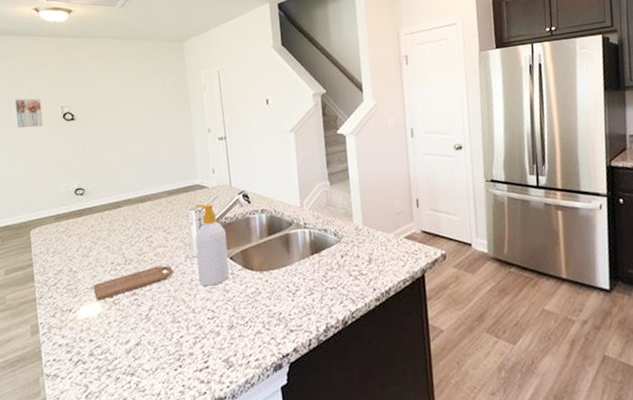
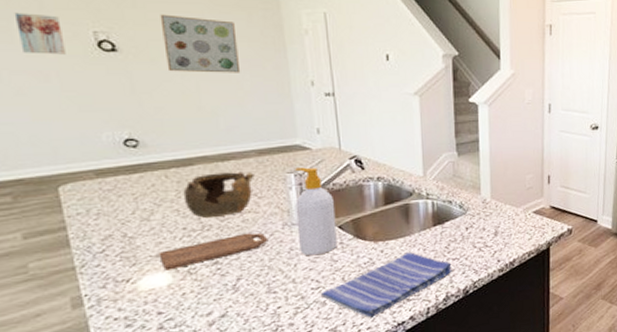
wall art: none [104,87,157,132] -> present [160,14,241,73]
teapot: none [113,211,165,254] -> present [183,172,254,219]
dish towel: none [215,281,331,350] -> present [320,252,452,319]

